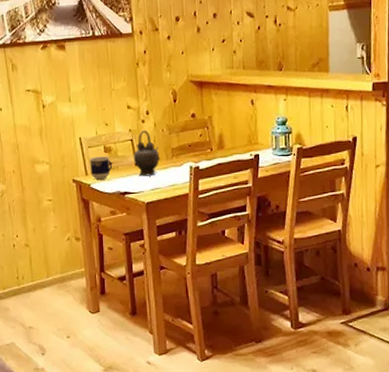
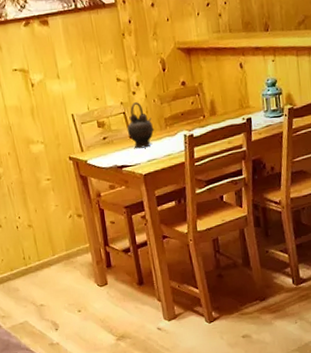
cup: present [89,156,113,180] -> none [83,131,108,155]

